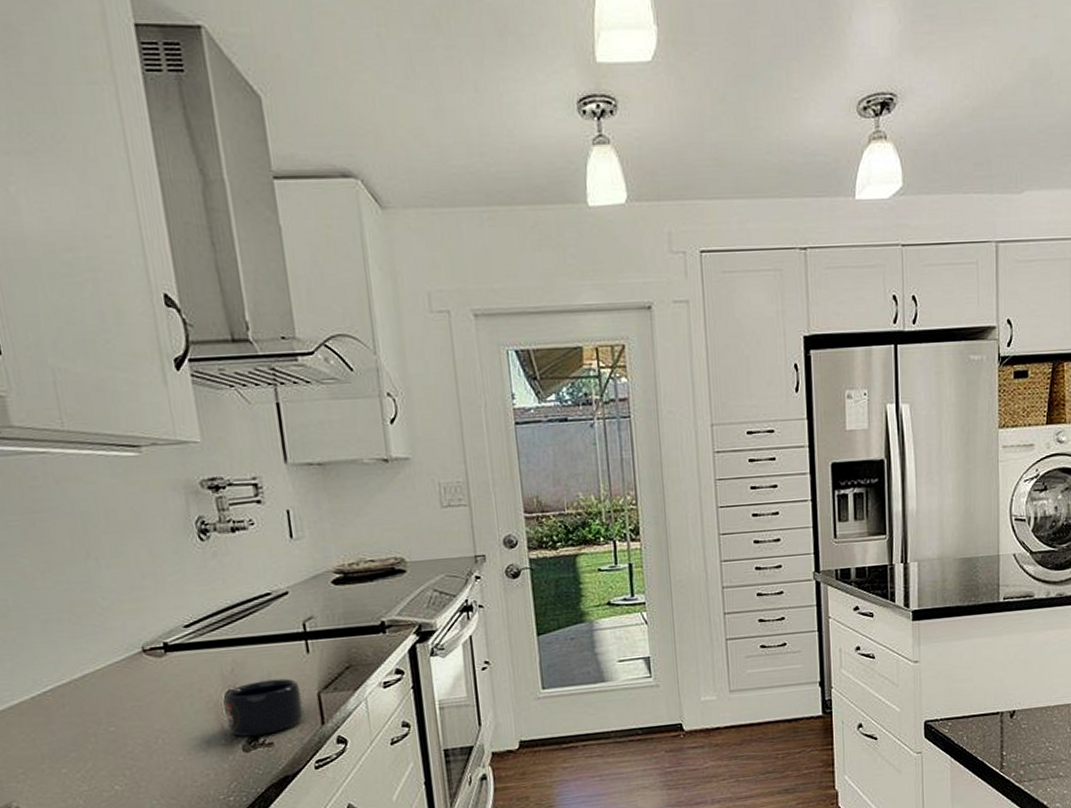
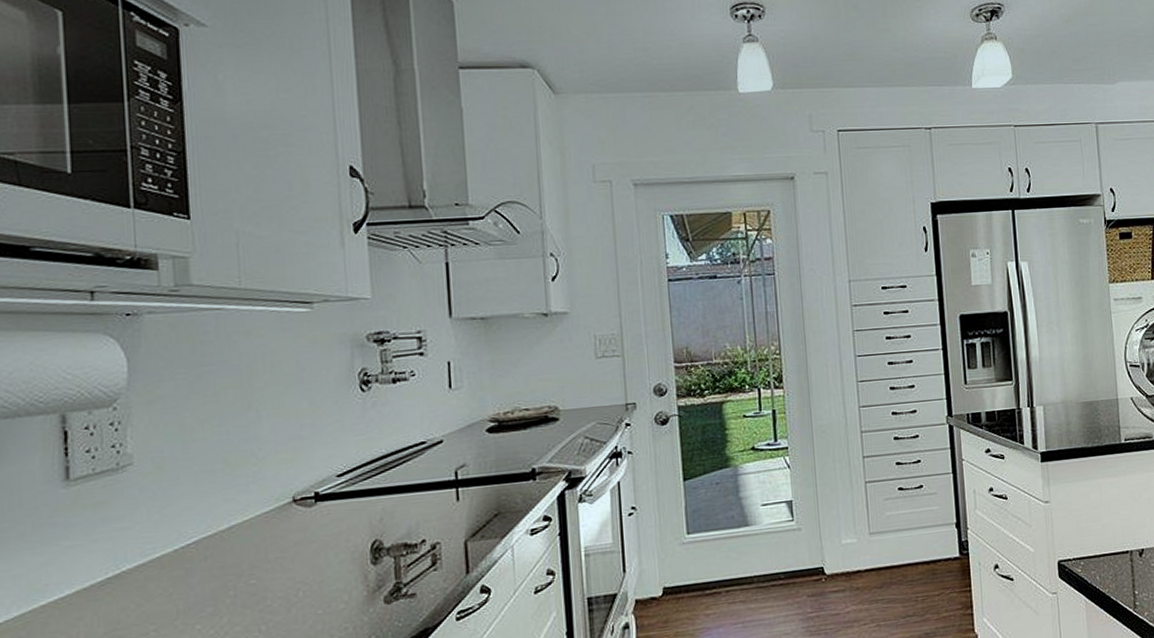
mug: present [223,678,304,737] -> none [369,527,449,588]

